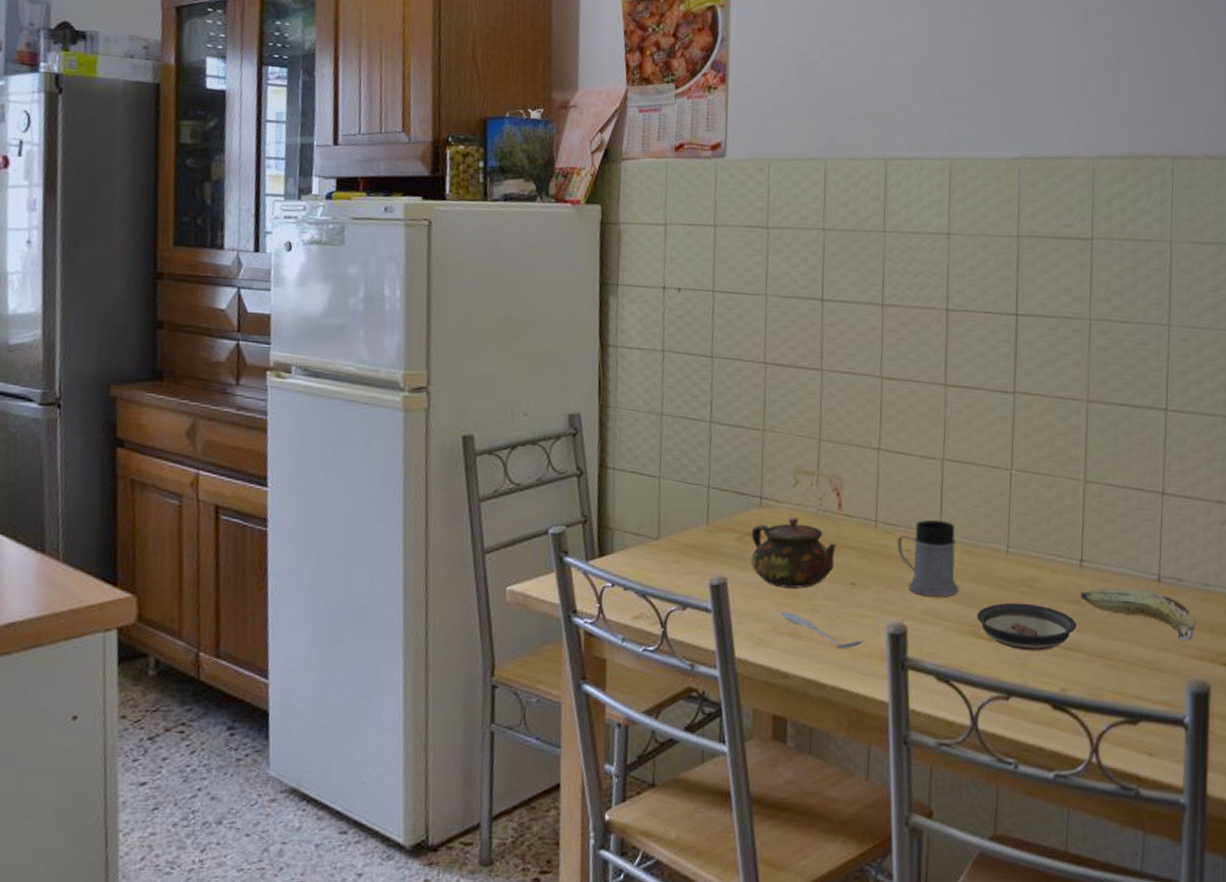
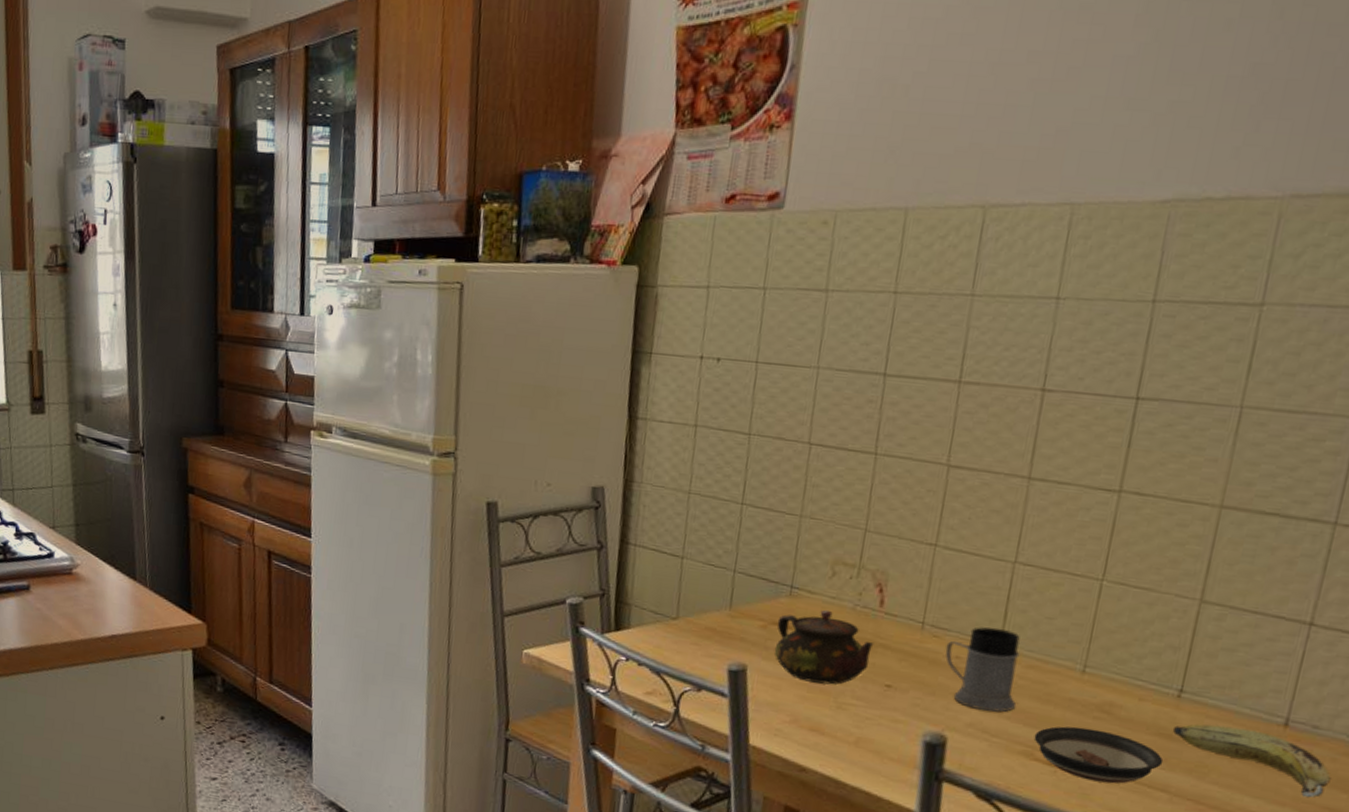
spoon: present [780,611,864,649] -> none [802,705,895,752]

